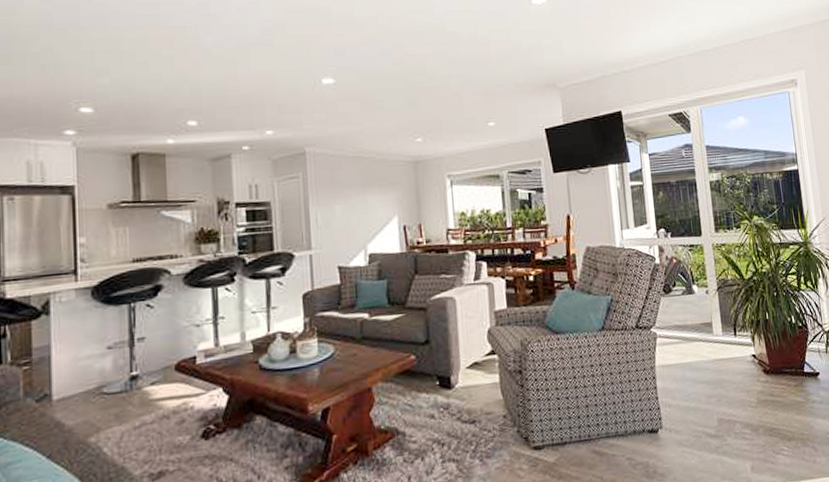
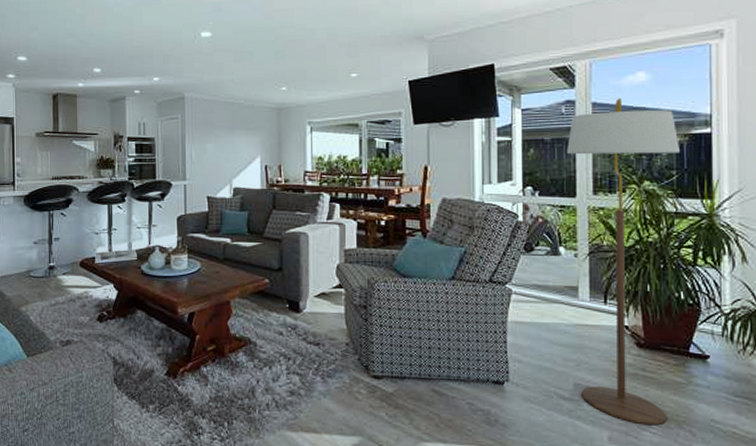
floor lamp: none [689,140,795,449] -> present [567,98,681,426]

